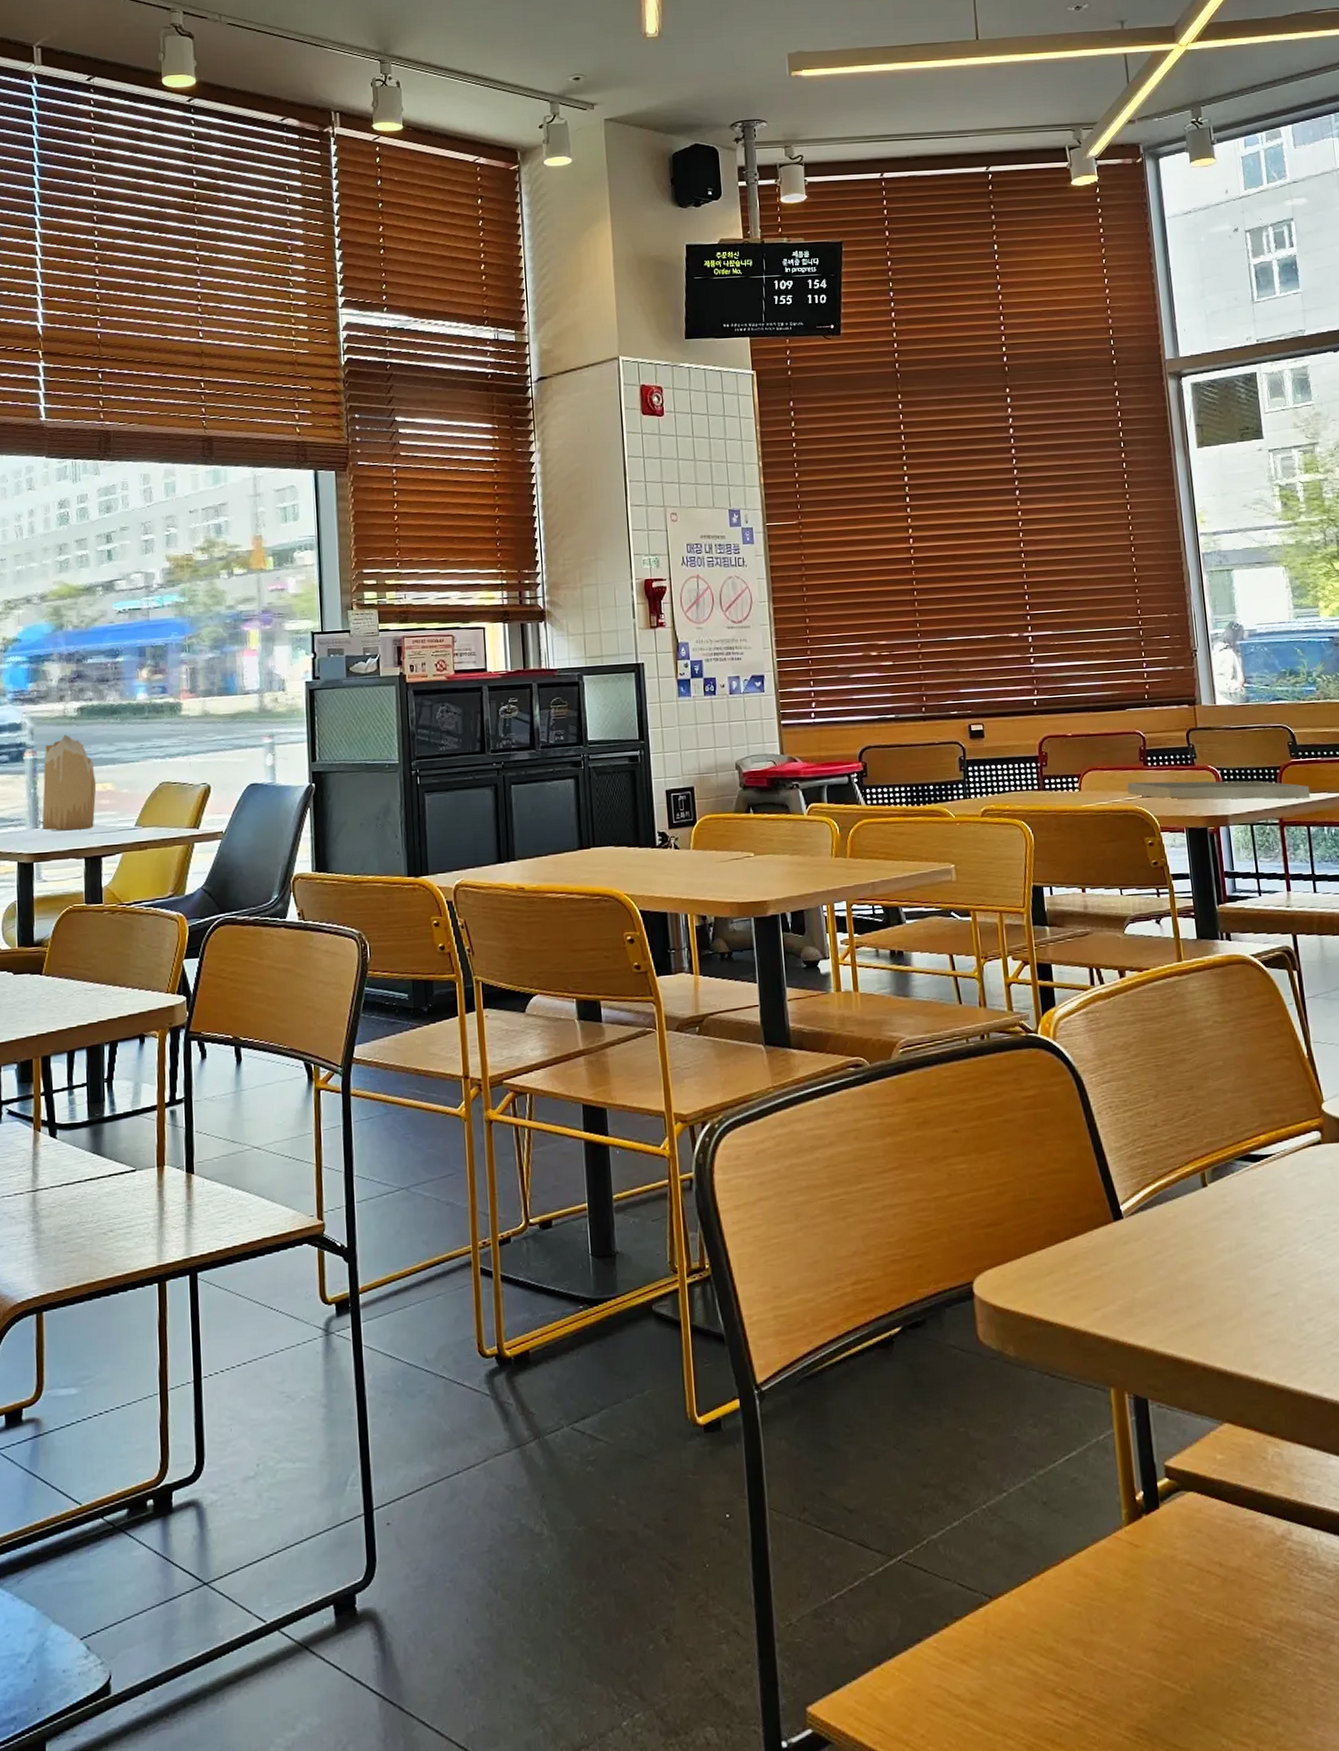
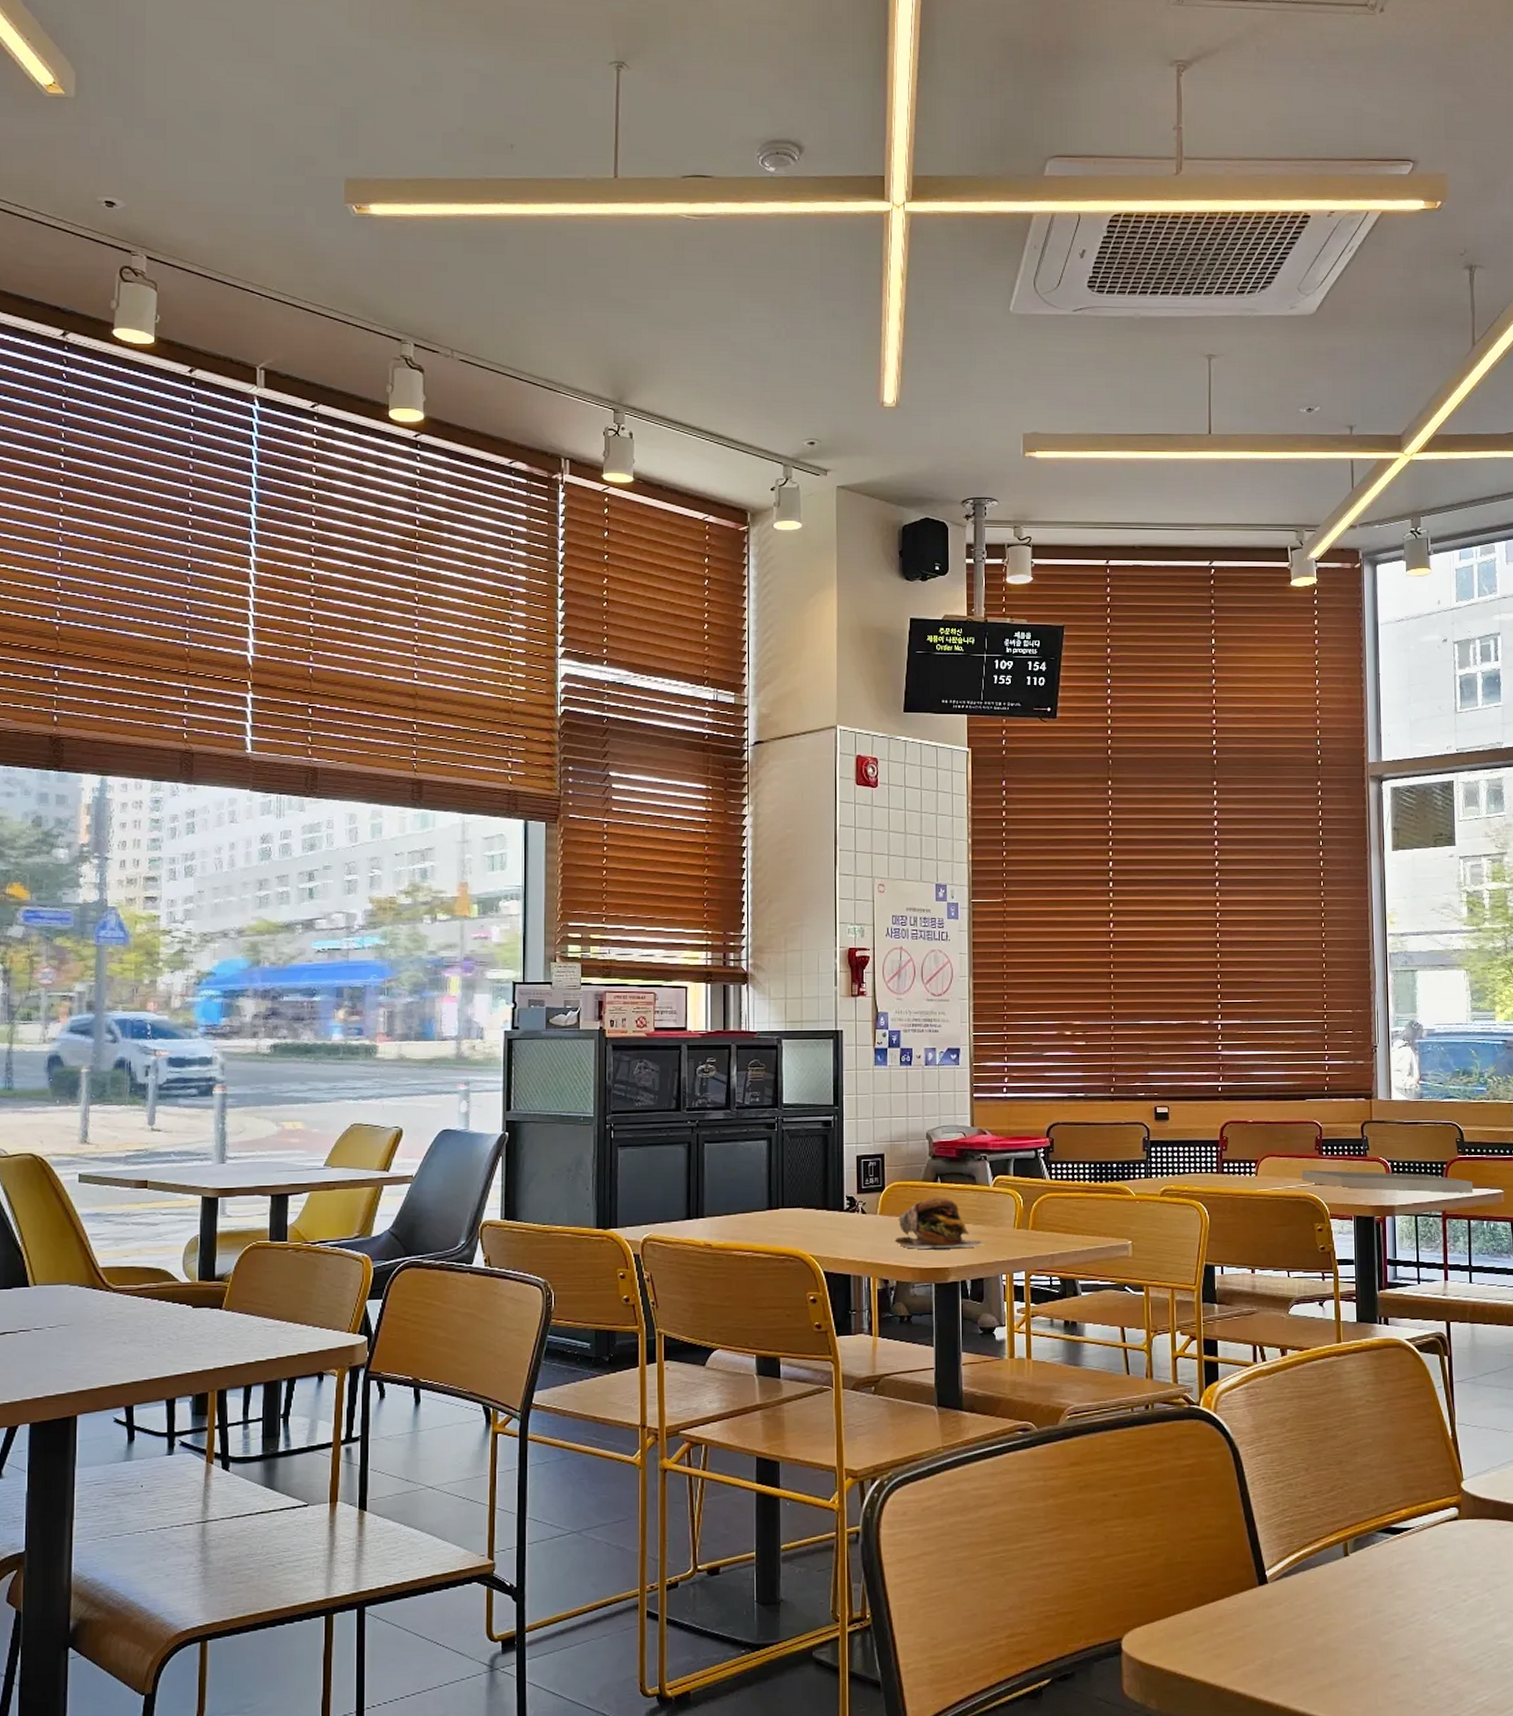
paper bag: present [42,735,97,831] -> none [228,1072,287,1167]
burger: none [710,829,802,883] -> present [894,1198,984,1250]

